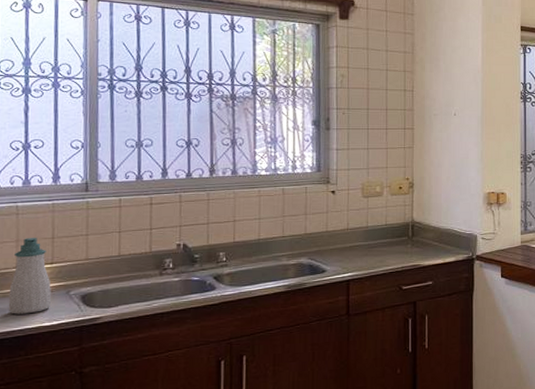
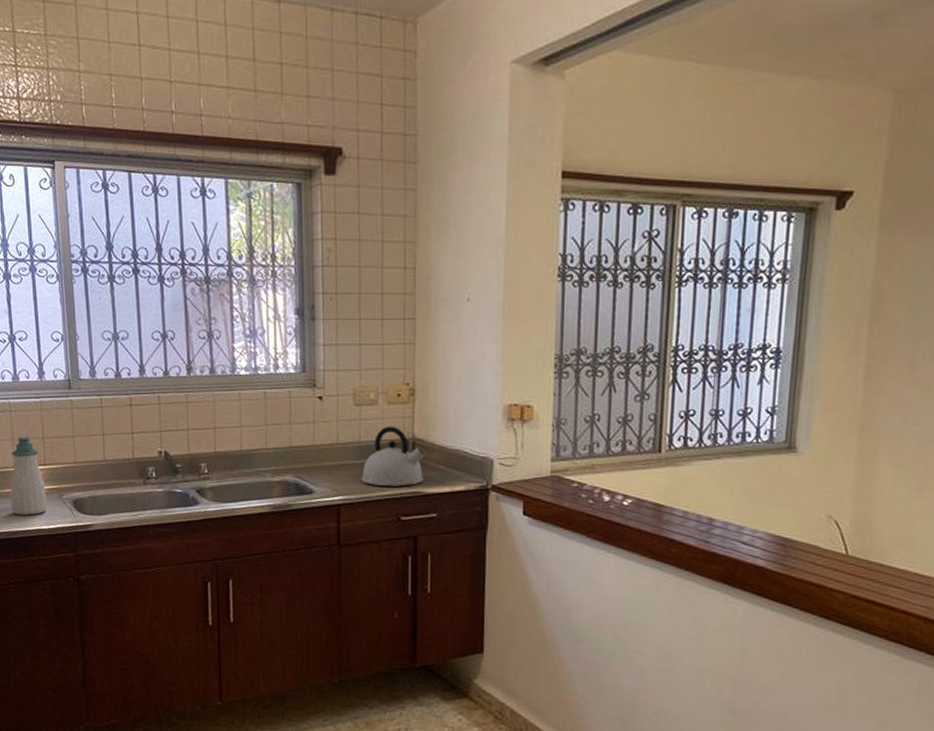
kettle: none [368,212,423,262] -> present [360,426,426,487]

